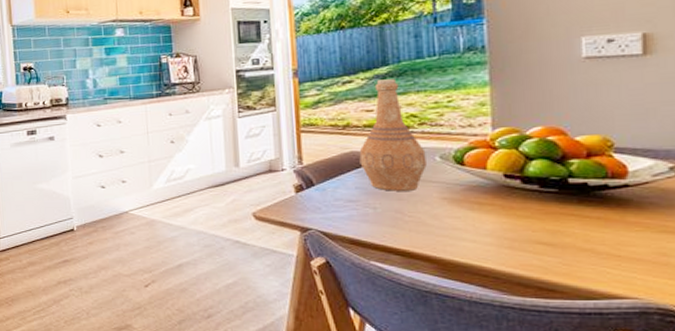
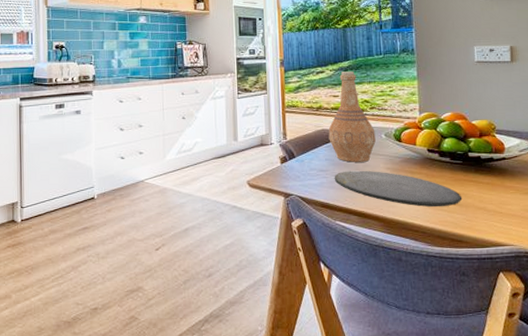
plate: none [367,200,555,247] -> present [334,170,461,207]

